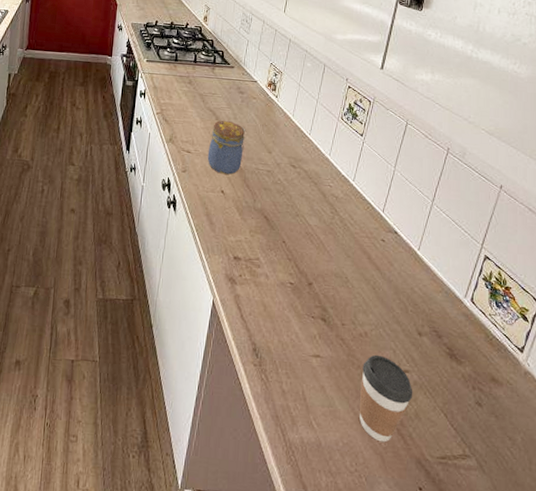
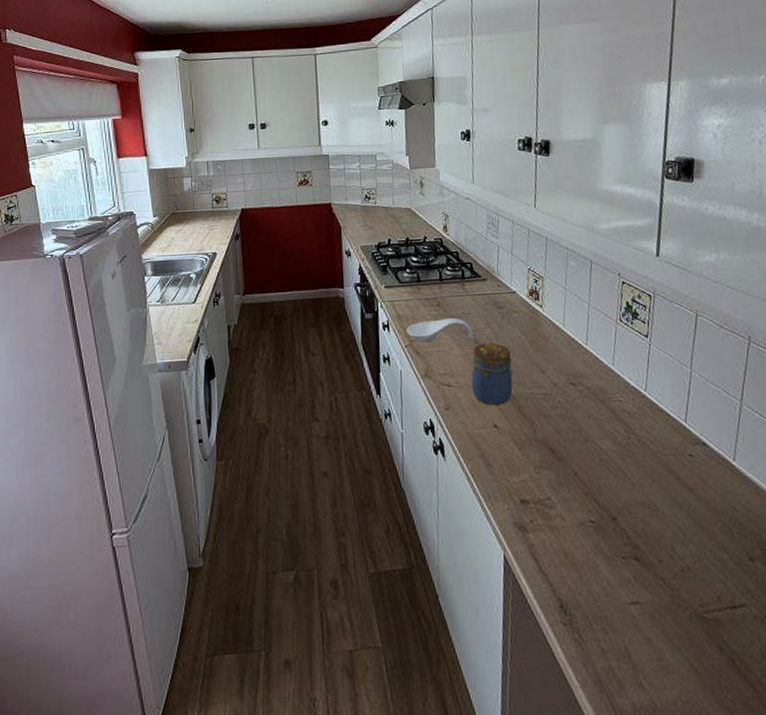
spoon rest: none [159,94,216,117] -> present [406,318,474,343]
coffee cup: present [359,354,413,443] -> none [690,590,756,694]

